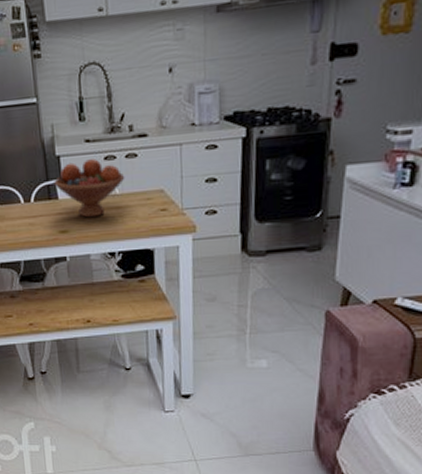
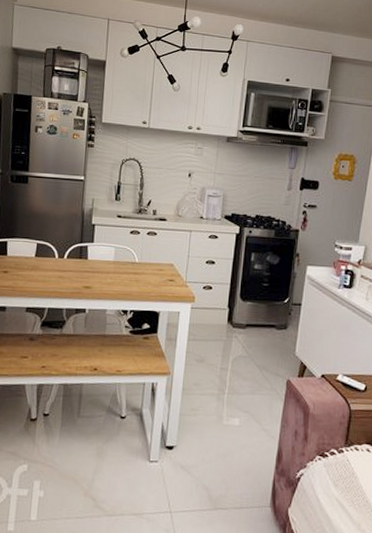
fruit bowl: present [54,159,125,218] -> none [86,231,145,279]

